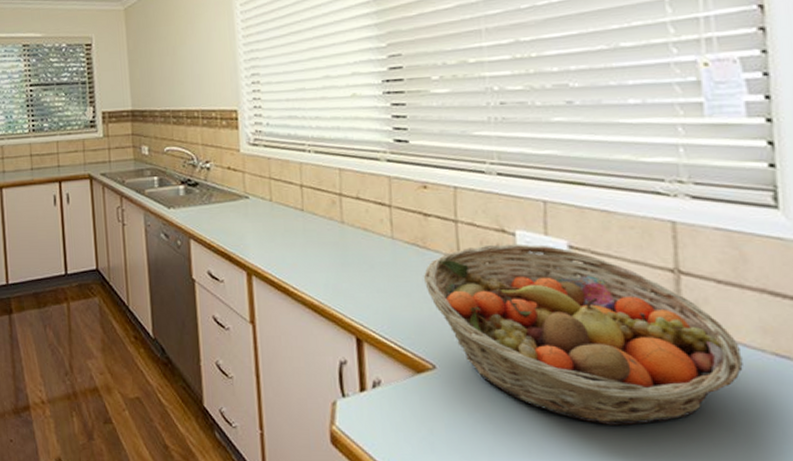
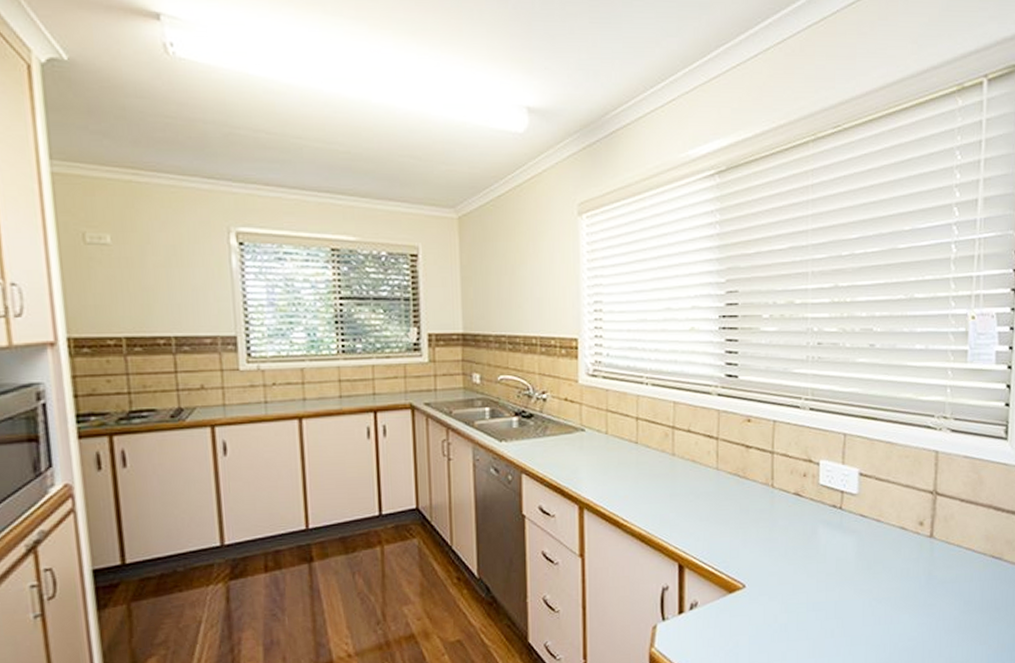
fruit basket: present [423,244,743,426] -> none [741,472,971,624]

